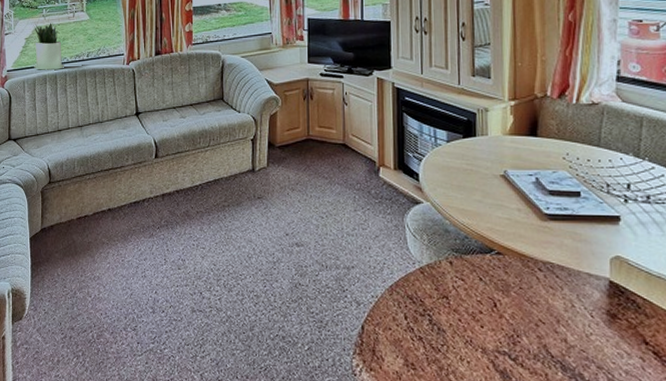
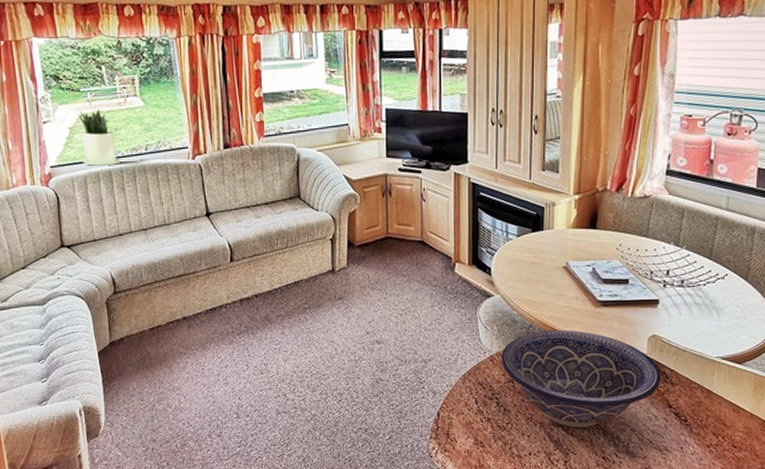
decorative bowl: none [432,243,632,359] -> present [500,330,661,428]

